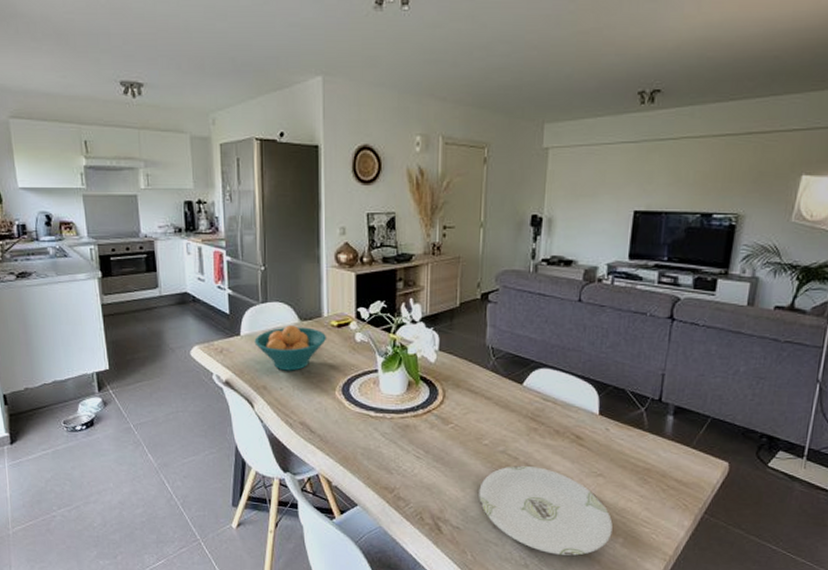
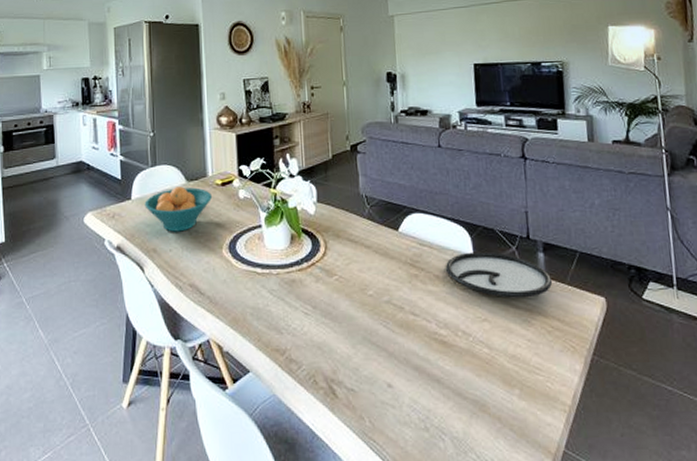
plate: present [479,466,613,556] -> none [369,315,507,414]
plate: none [568,410,676,458] -> present [446,251,552,298]

